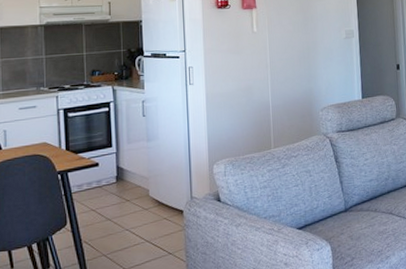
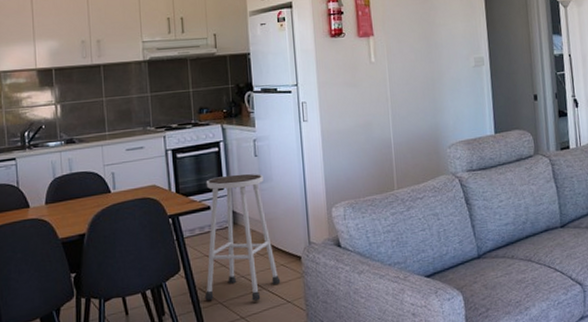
stool: none [89,132,163,253] -> present [204,173,281,301]

